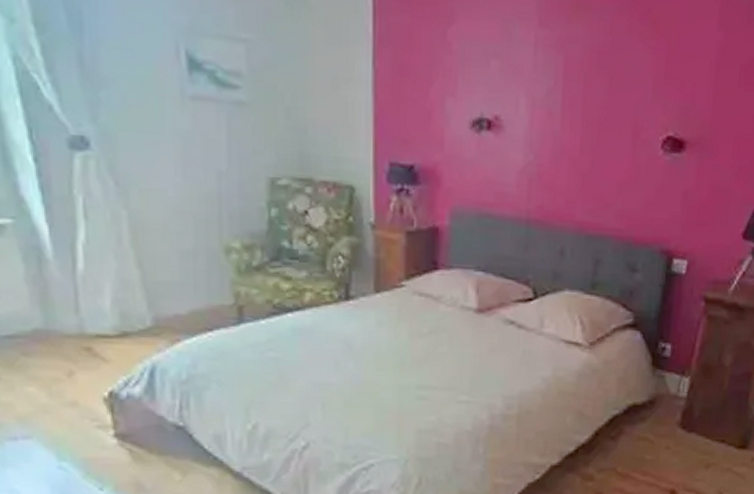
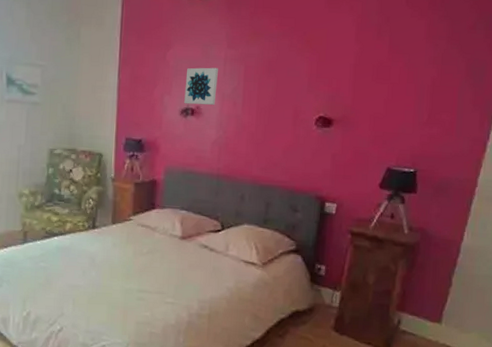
wall art: none [476,55,526,116] -> present [184,67,218,106]

